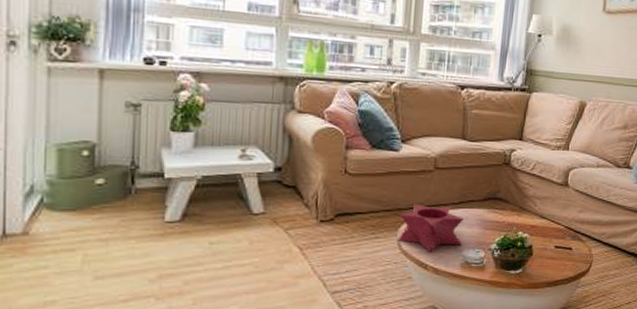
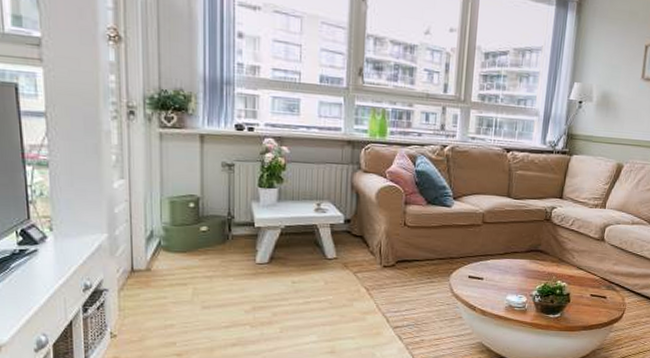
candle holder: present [398,203,465,252] -> none [450,253,509,296]

